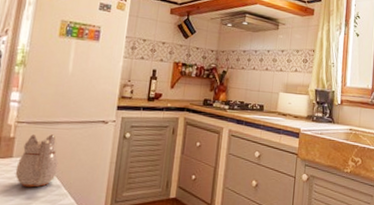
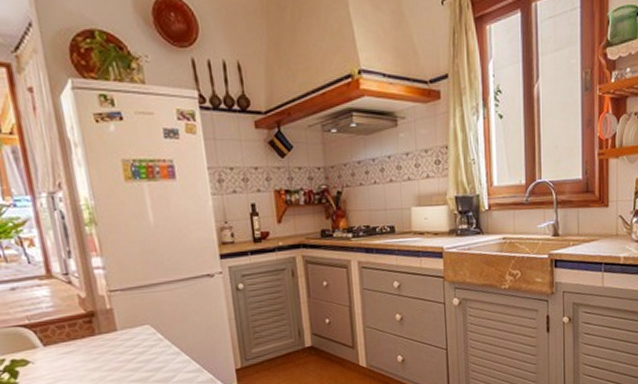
teapot: present [15,134,59,188] -> none [124,299,172,360]

